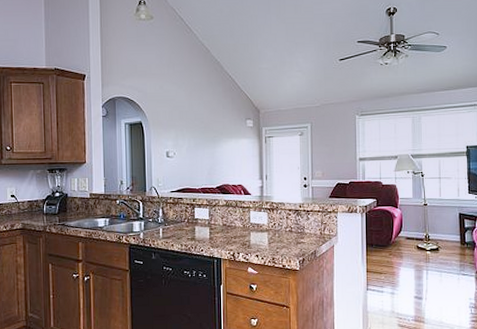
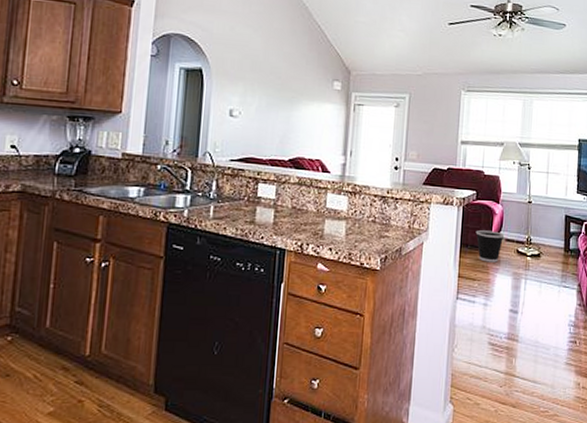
wastebasket: none [379,231,405,258] -> present [475,230,505,263]

